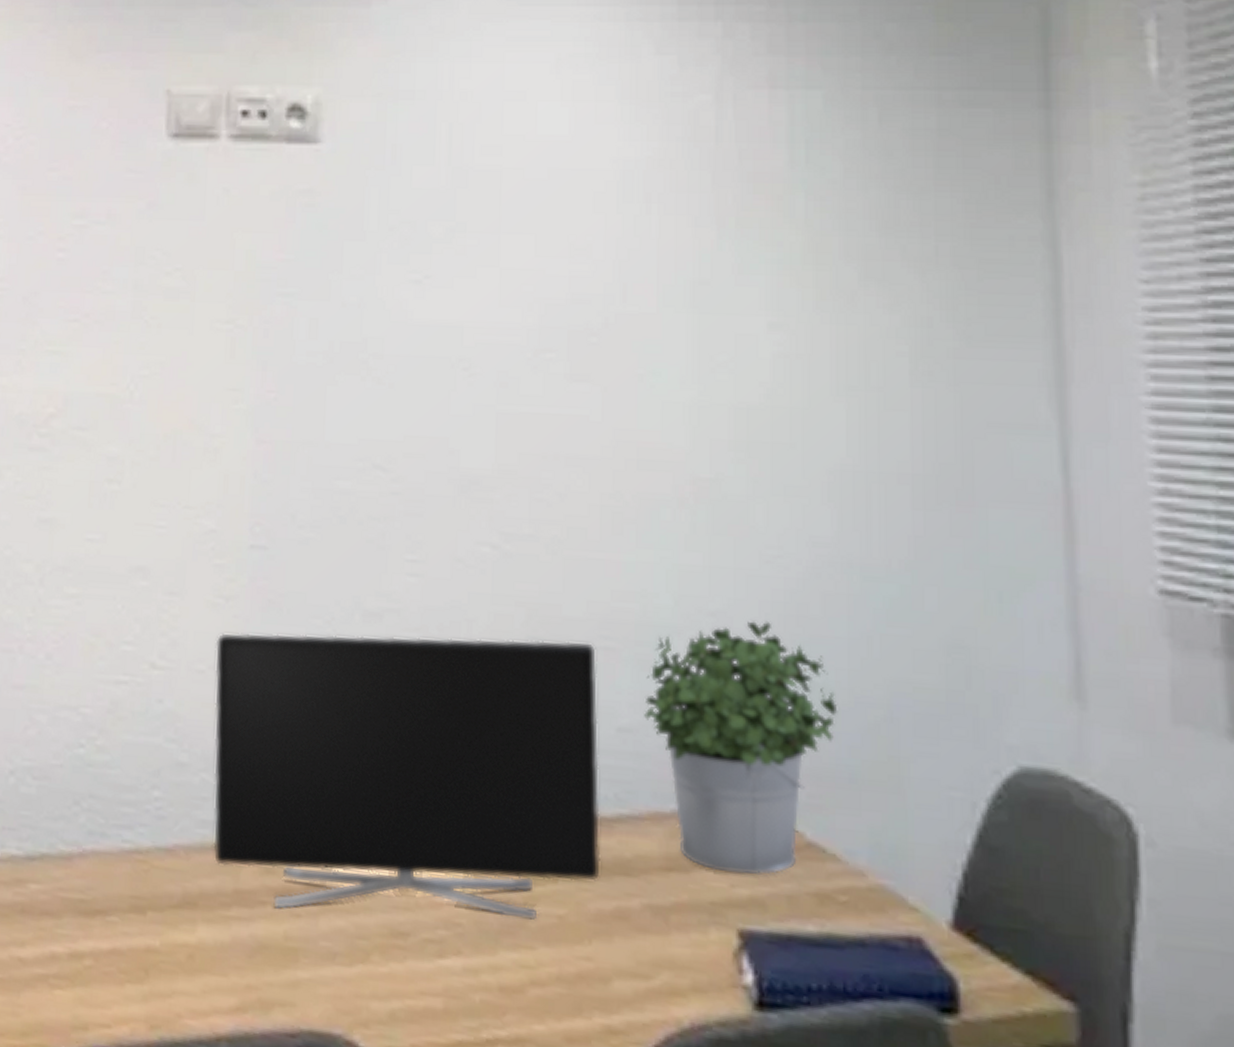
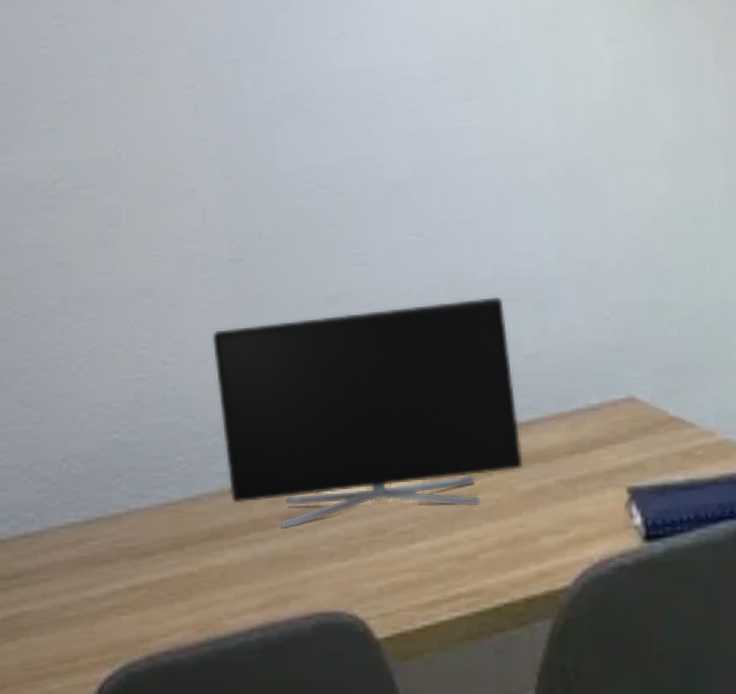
potted plant: present [644,621,838,876] -> none [542,262,685,449]

